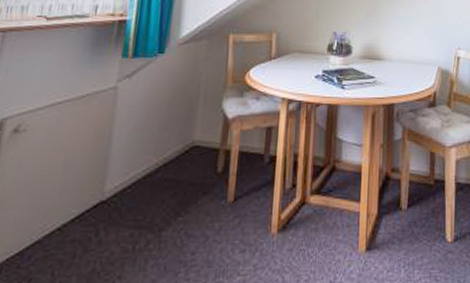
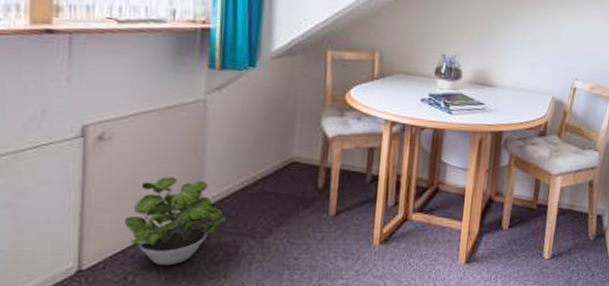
potted plant: none [26,167,127,268] -> present [125,177,227,266]

